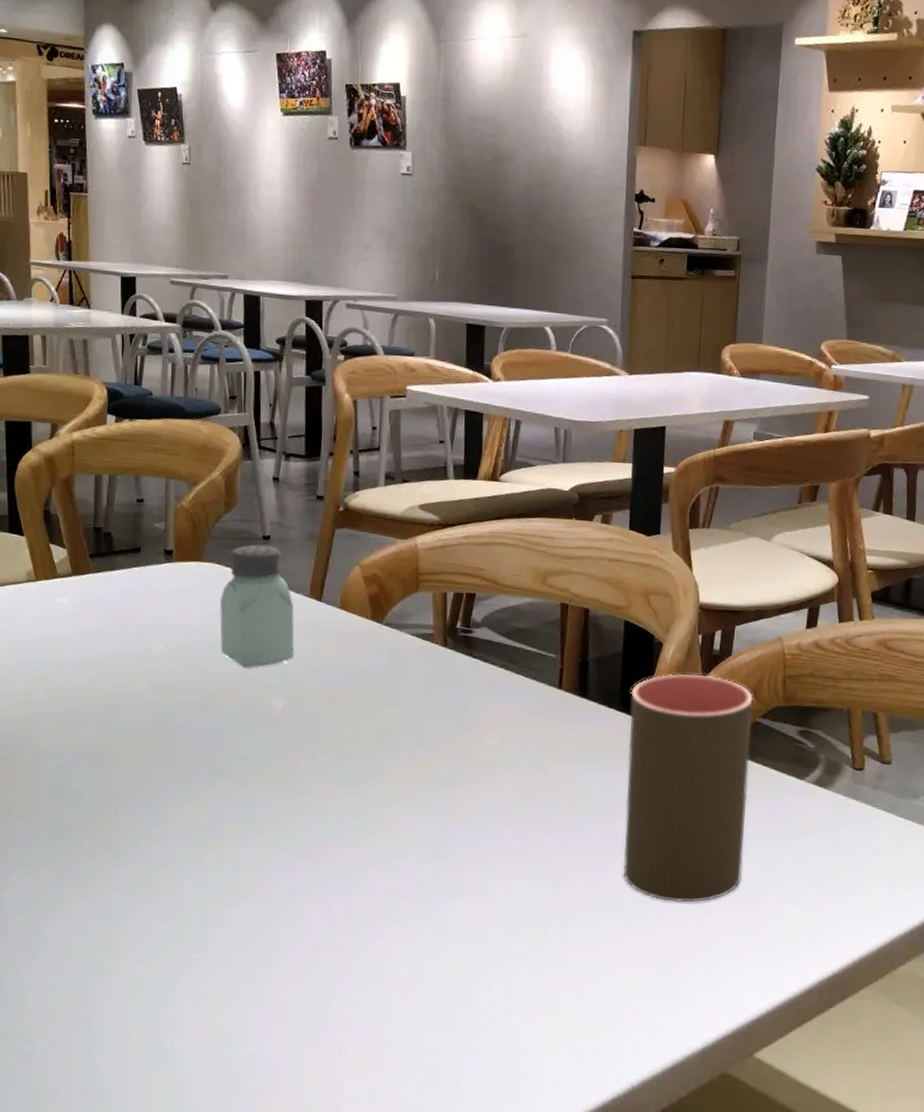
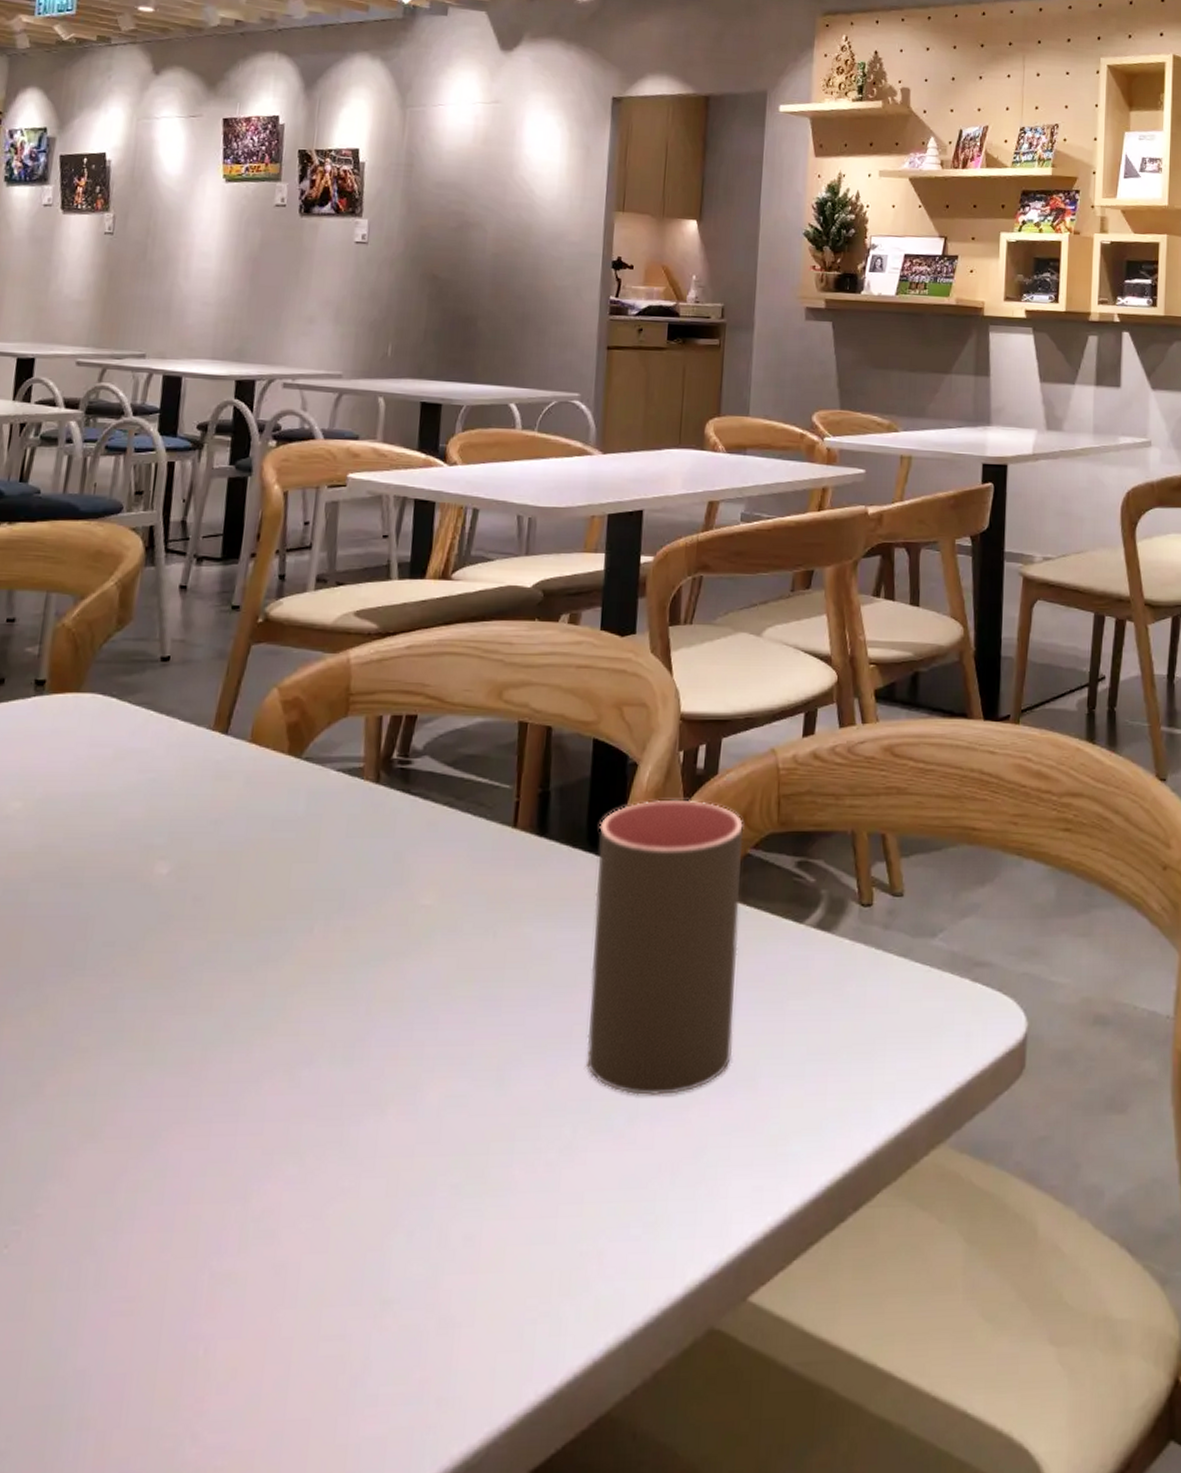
saltshaker: present [220,544,295,668] -> none [94,668,193,825]

